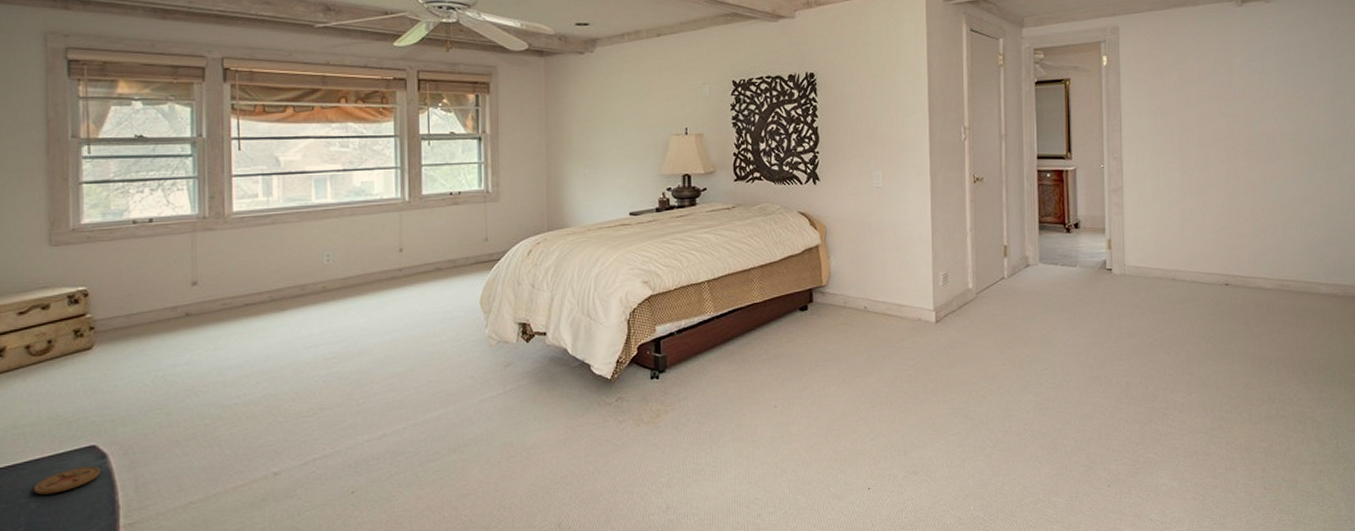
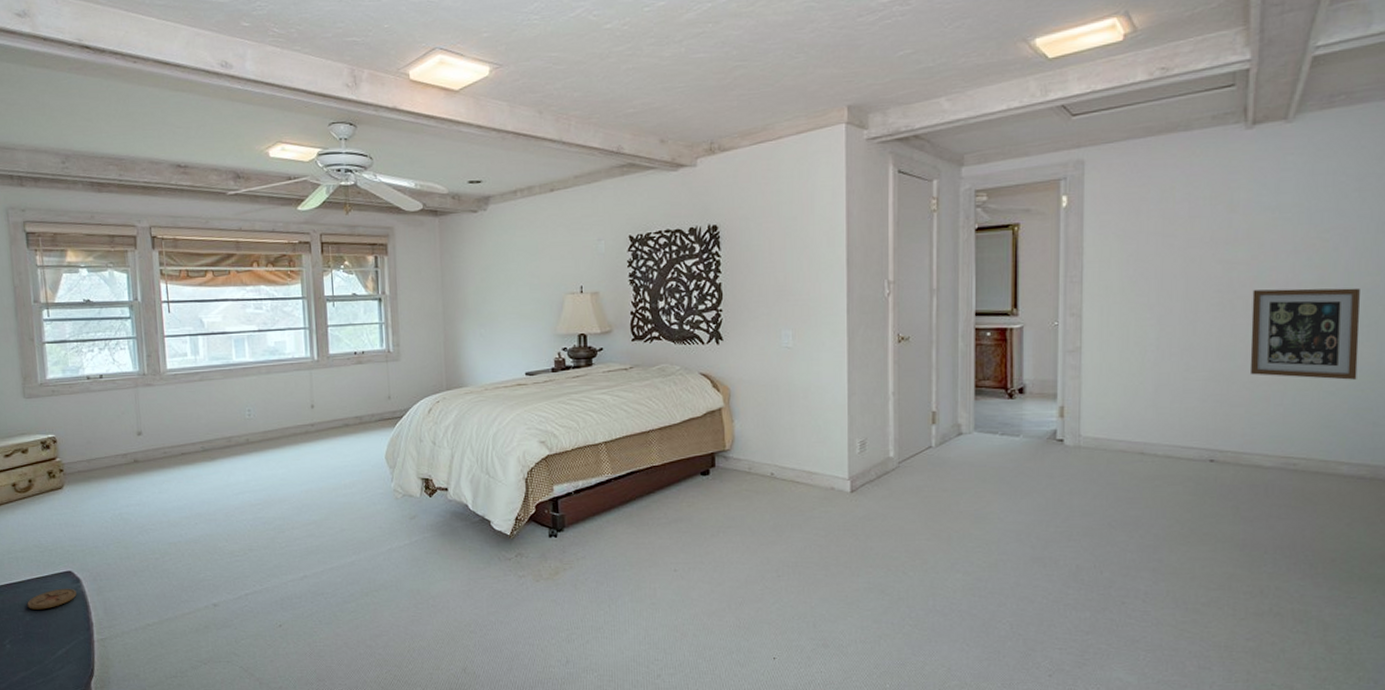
wall art: none [1249,138,1327,214] -> present [1249,287,1361,380]

